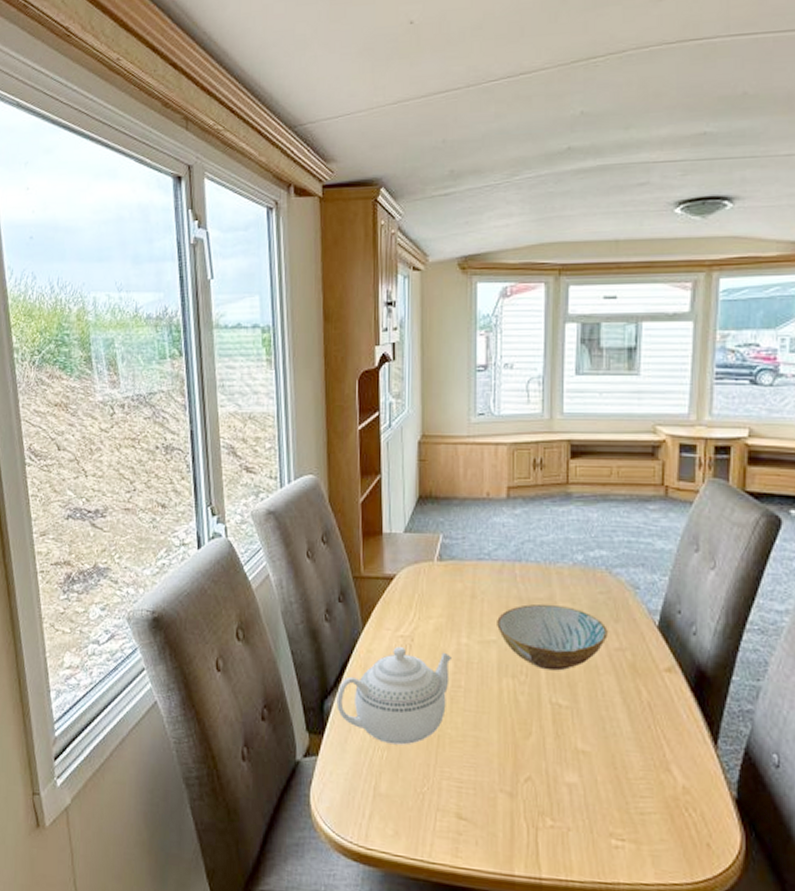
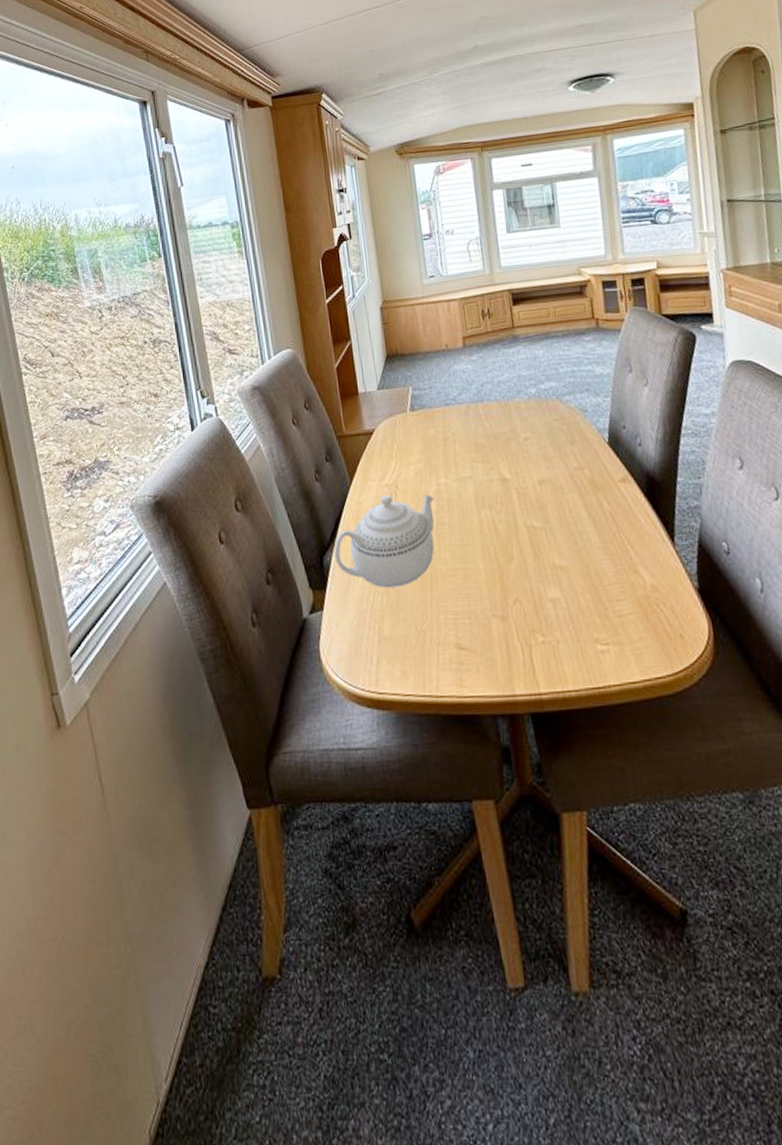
bowl: present [497,603,608,671] -> none [469,436,567,497]

